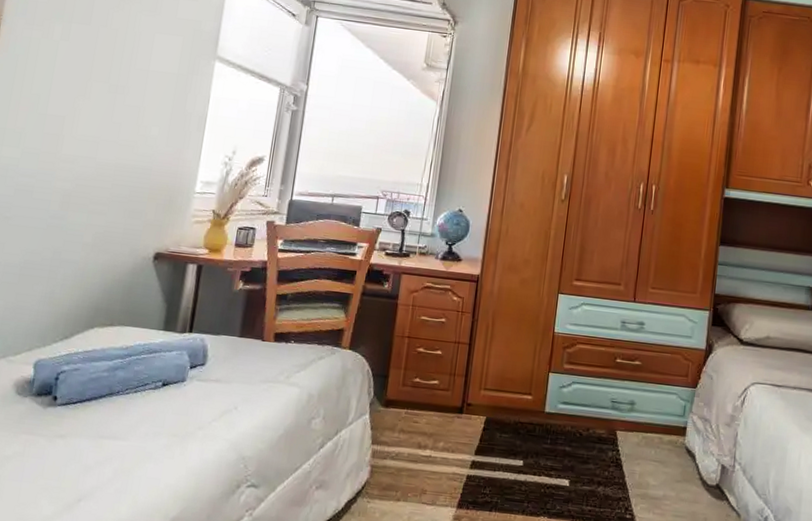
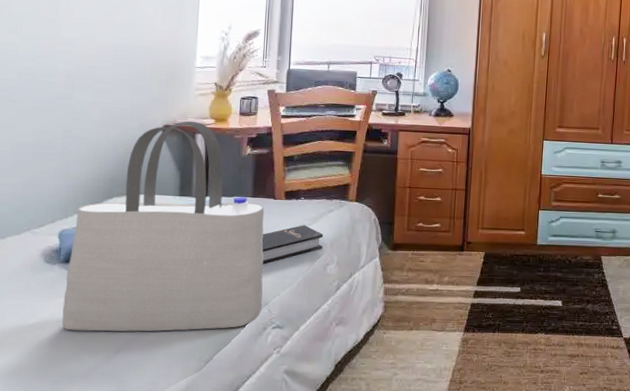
tote bag: none [25,249,251,483] -> present [62,121,265,332]
hardback book: none [243,371,312,413] -> present [261,225,324,265]

